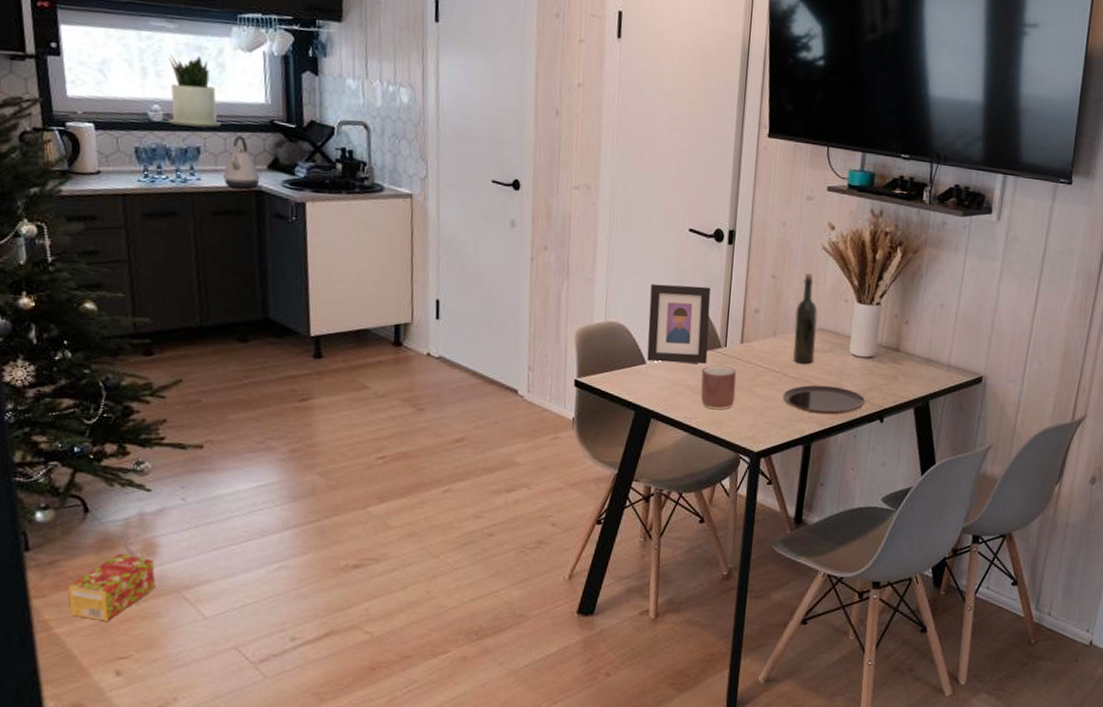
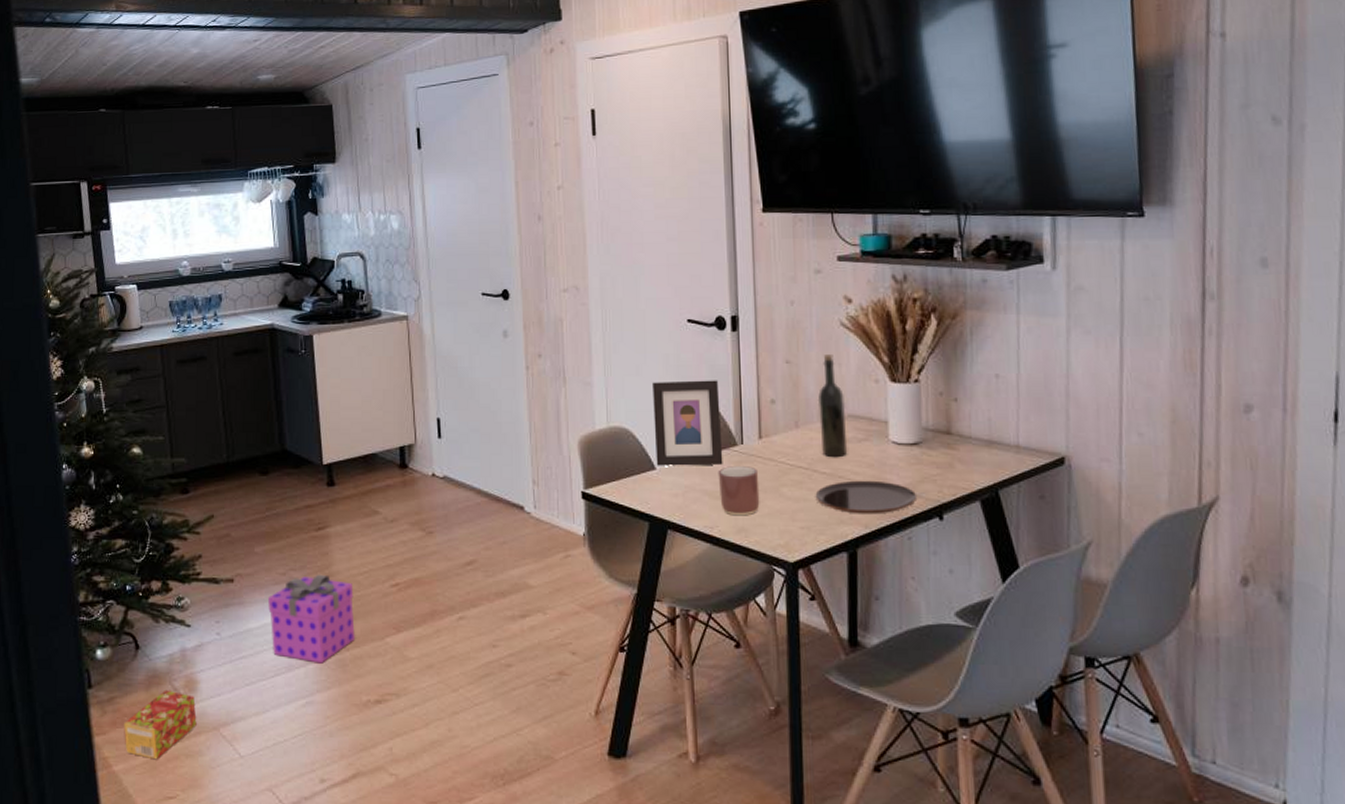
planter: present [168,55,221,129] -> none [194,213,238,278]
kettle: present [223,135,260,189] -> none [242,280,272,328]
gift box: none [242,444,337,530] -> present [268,574,355,664]

